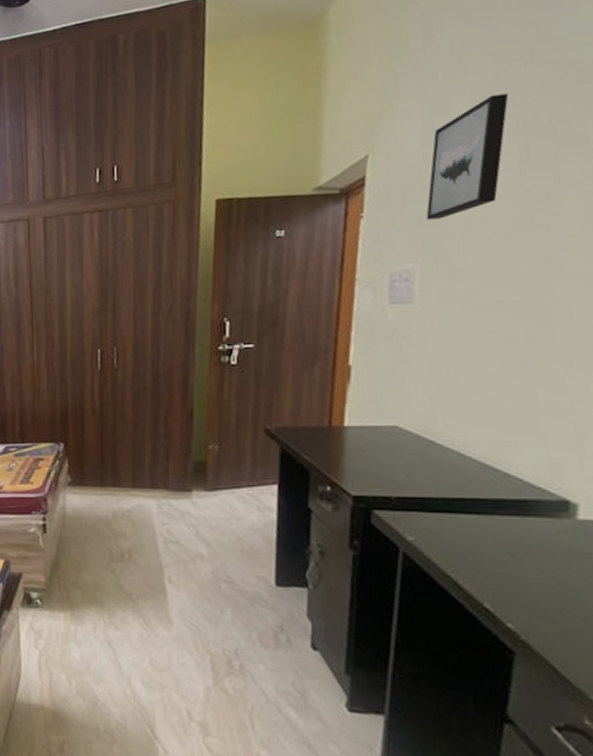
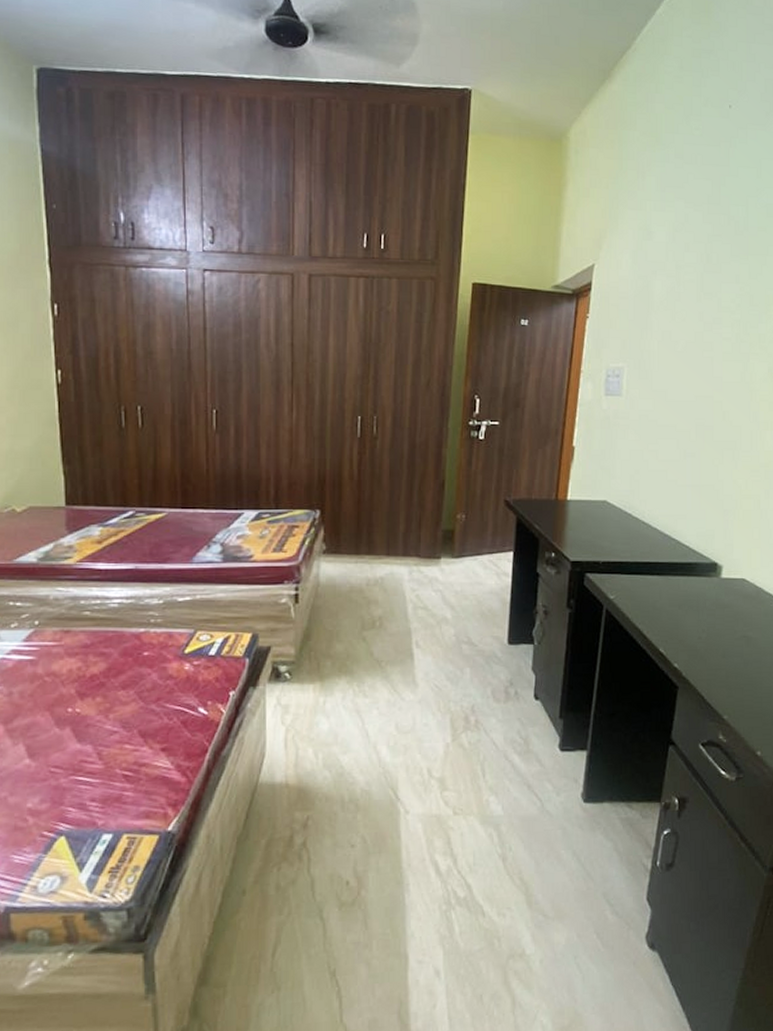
wall art: present [426,93,509,220] -> none [633,231,692,327]

